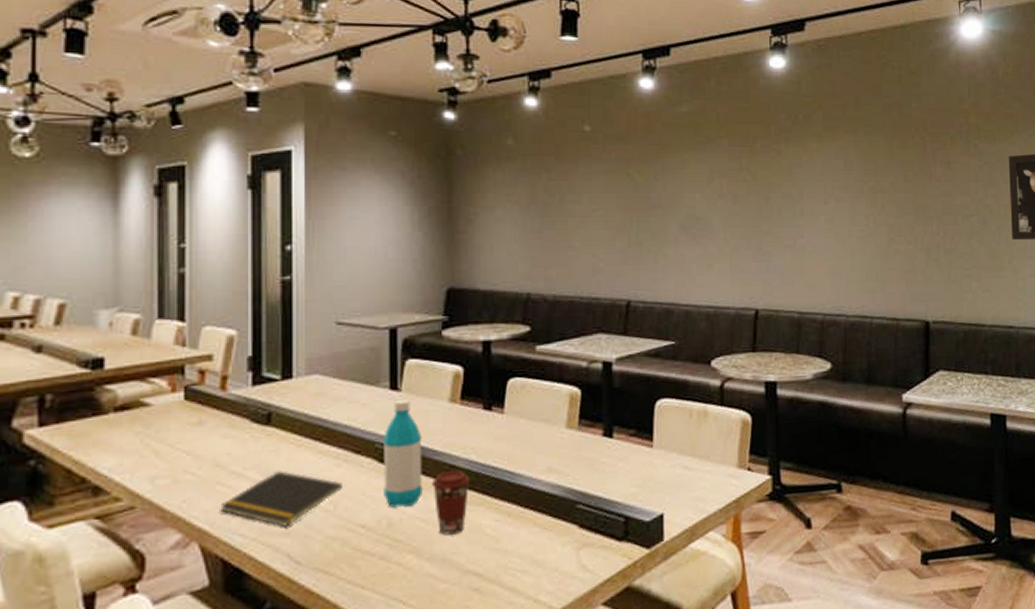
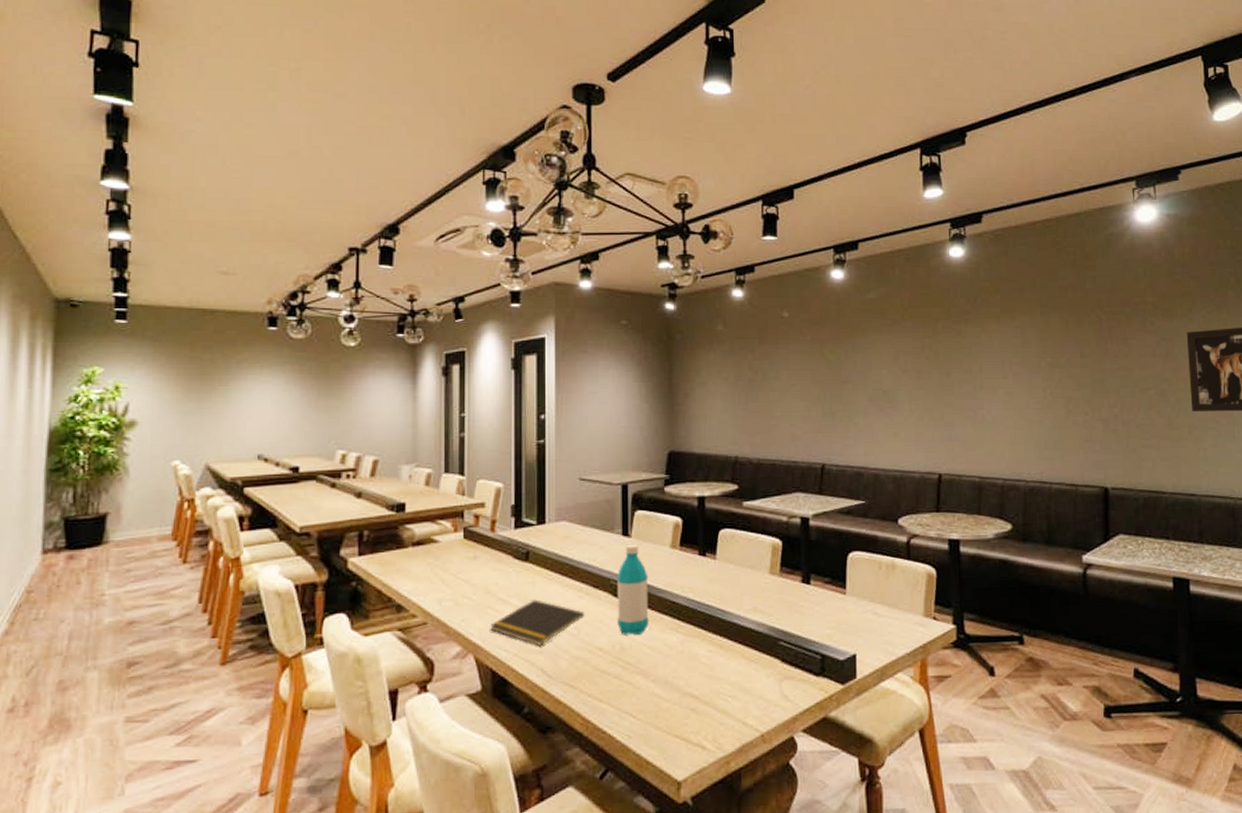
coffee cup: present [431,470,470,535] -> none [656,606,688,661]

